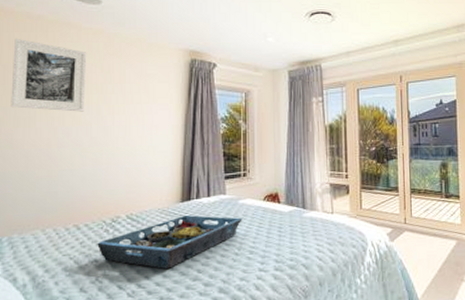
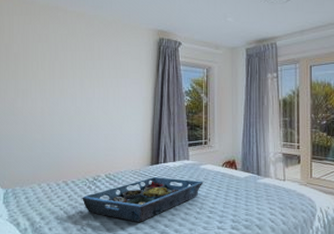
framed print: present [11,38,87,112] -> none [12,20,72,85]

